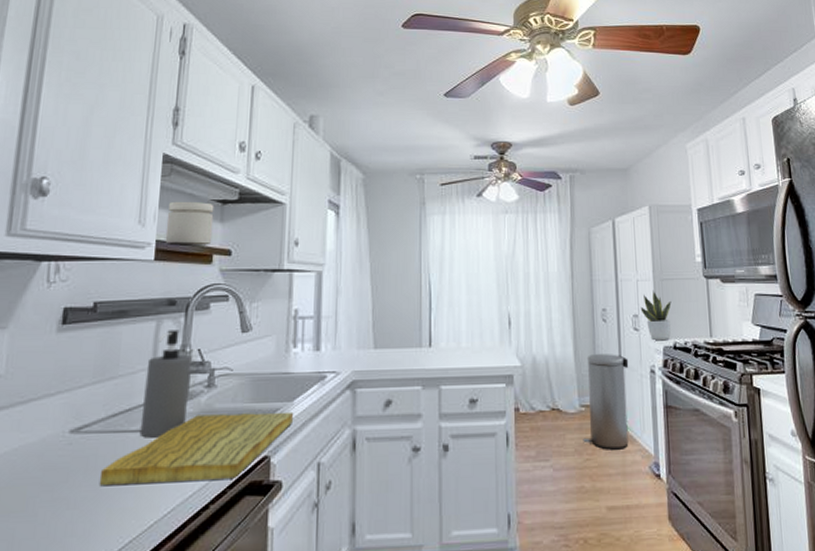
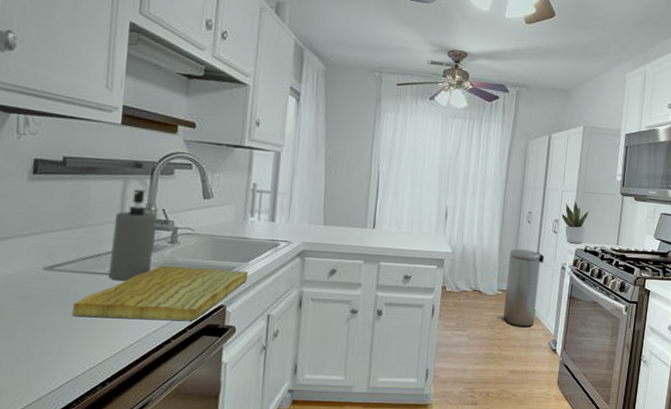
jar: present [165,201,215,246] -> none [131,70,180,116]

